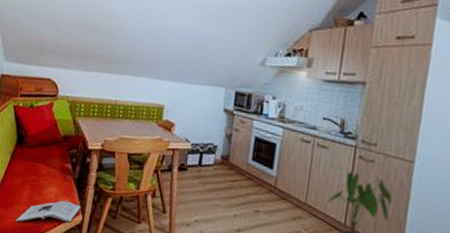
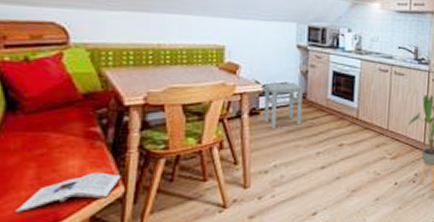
stool: none [190,142,226,186] -> present [264,82,303,129]

